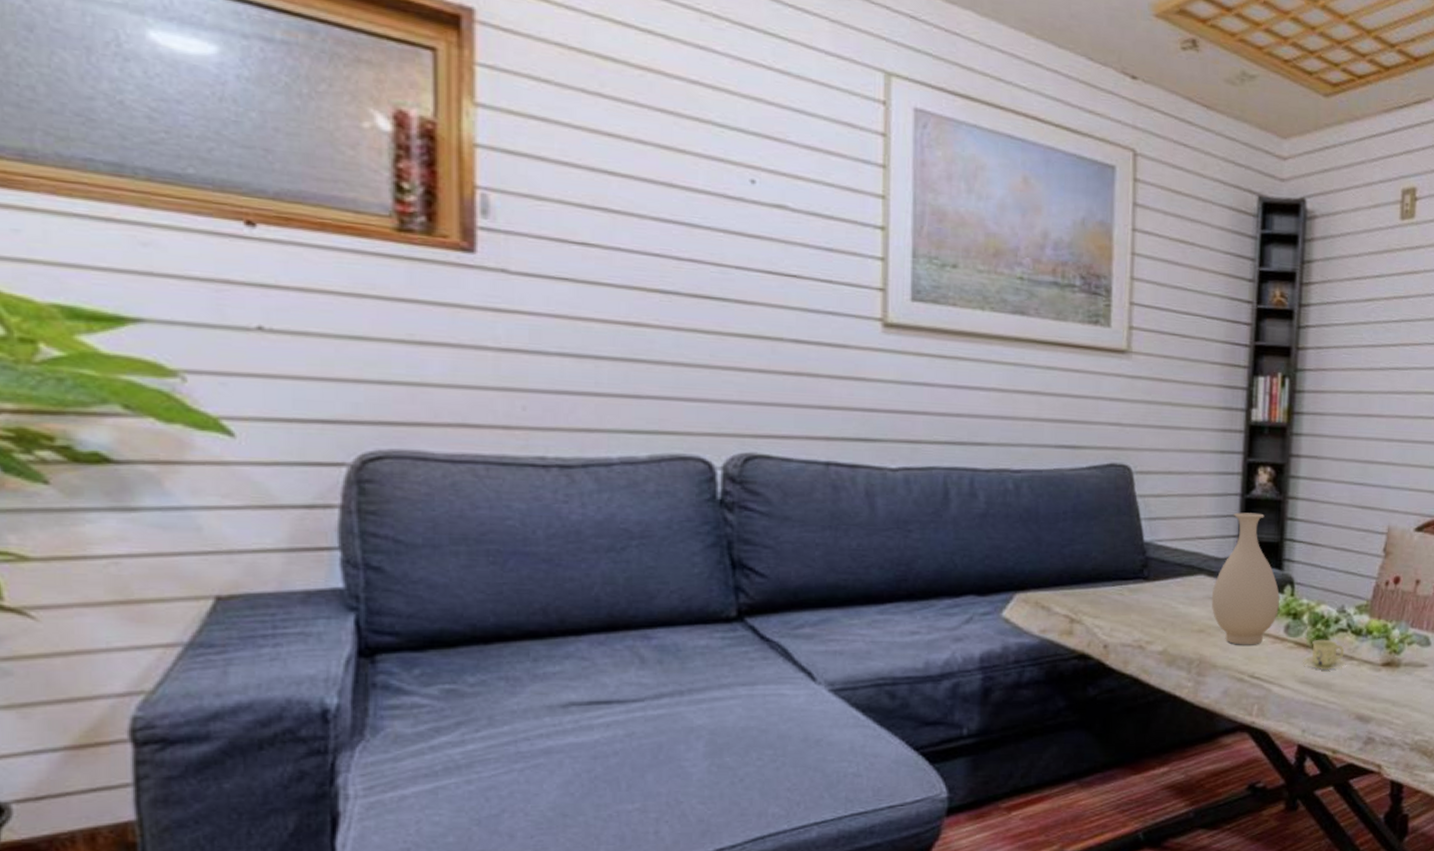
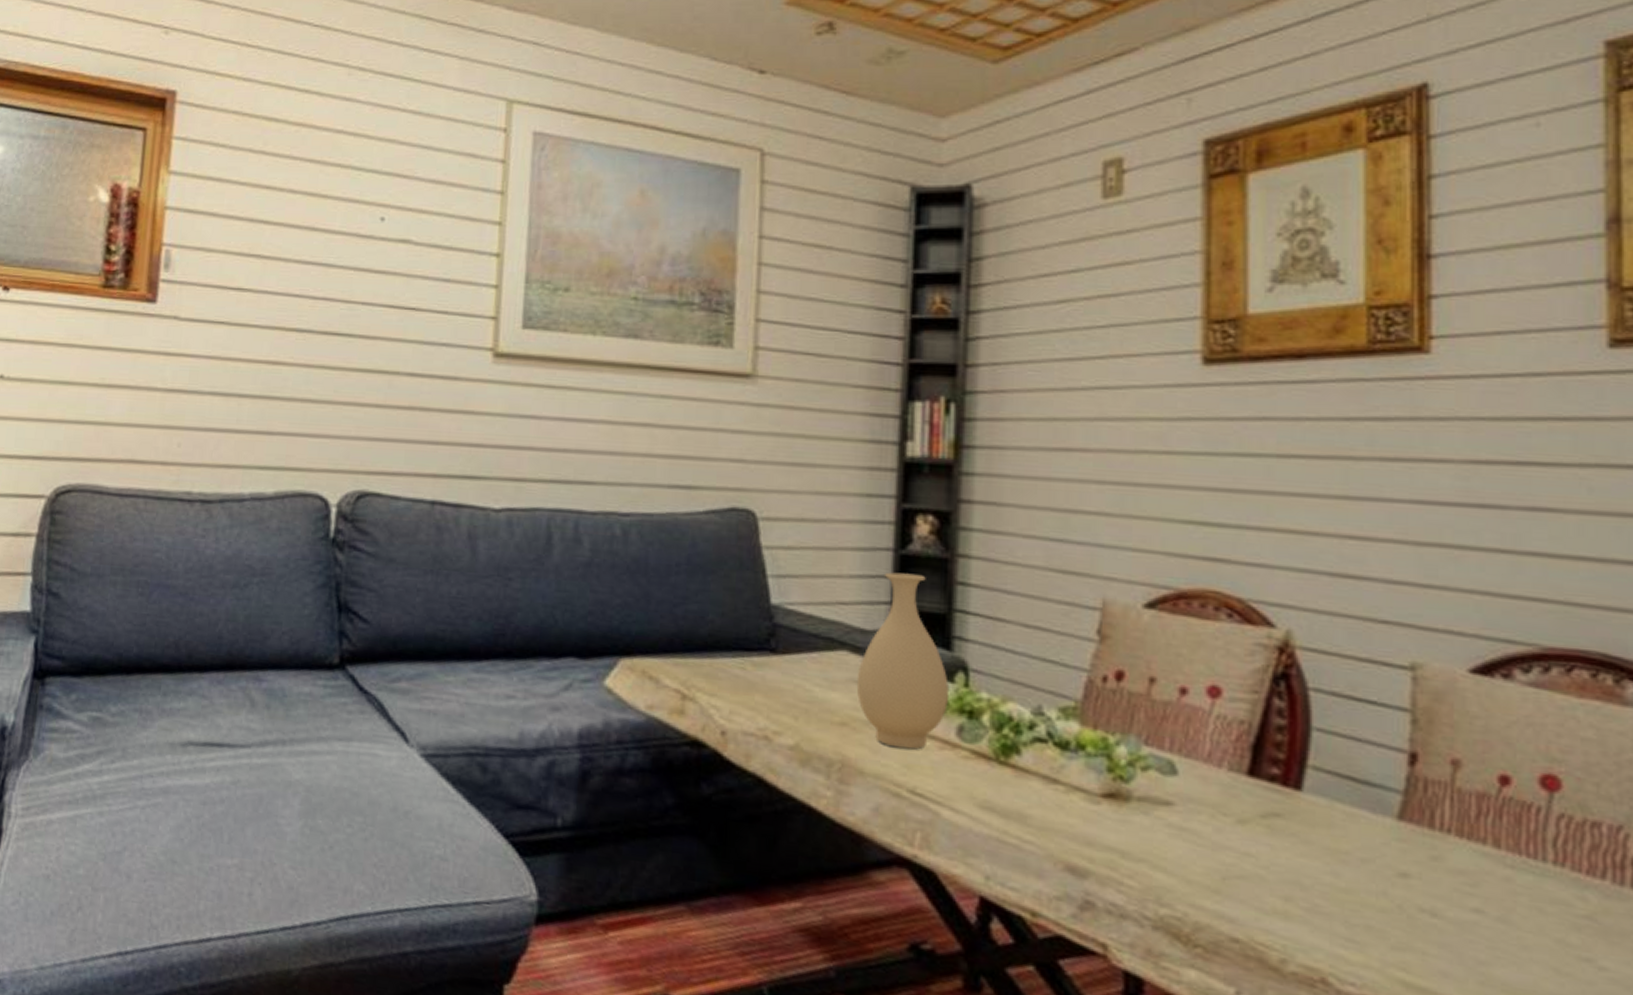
cup and saucer: present [1302,639,1346,670] -> none [982,749,1047,795]

